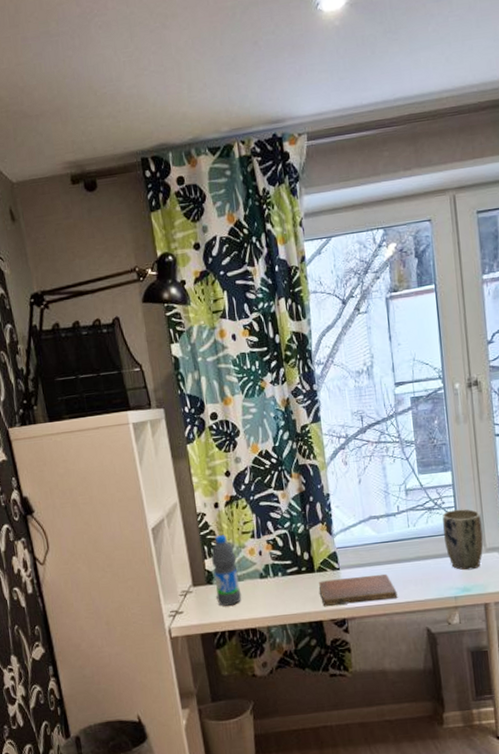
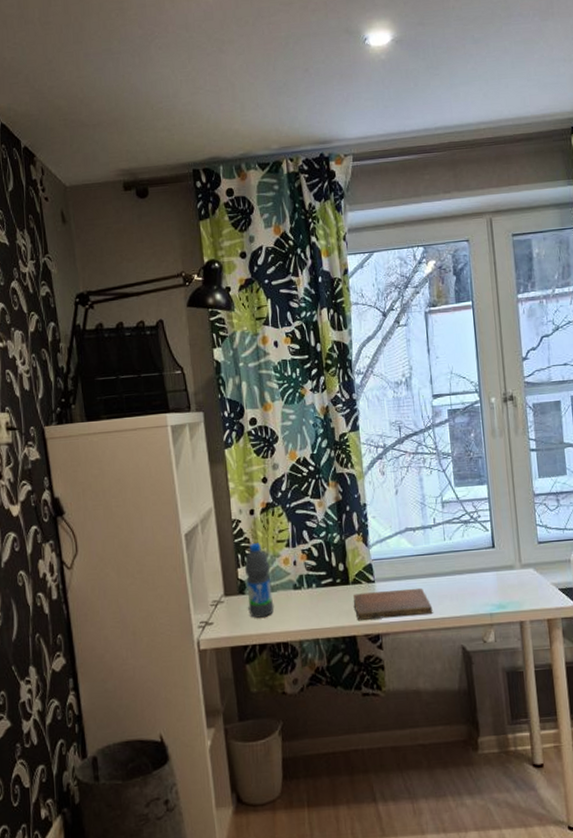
plant pot: present [442,509,484,571] -> none [478,523,519,587]

